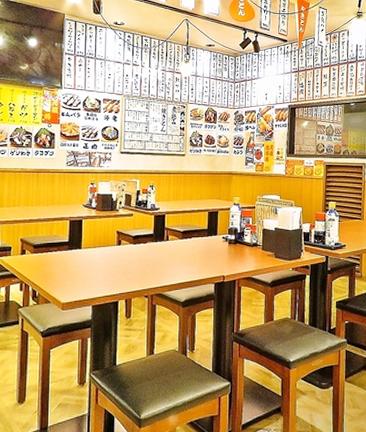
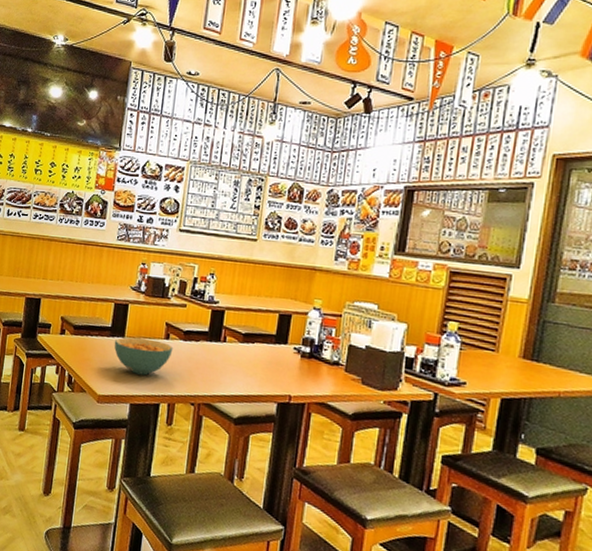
cereal bowl: none [72,247,125,279] -> present [114,337,174,376]

